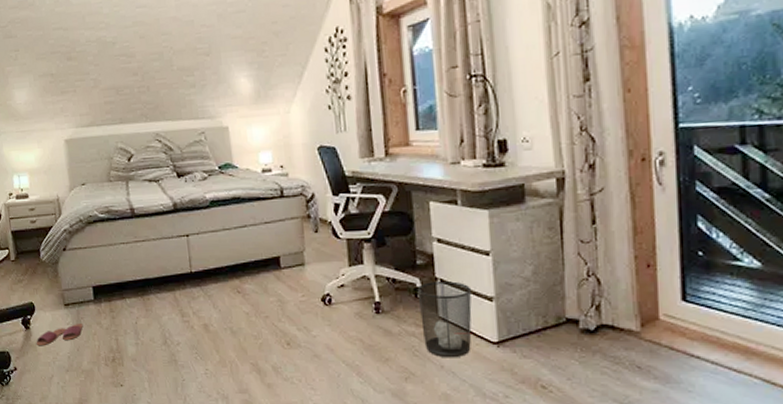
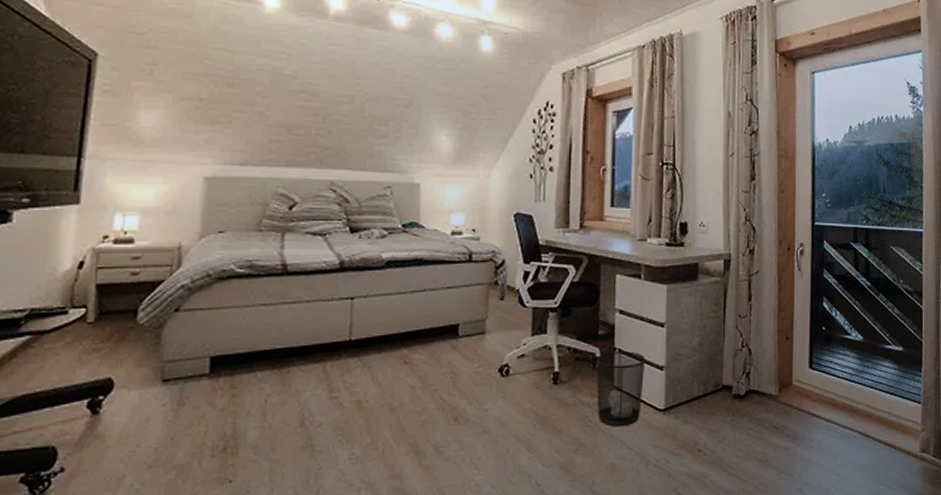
slippers: present [36,324,83,346] -> none [106,404,187,437]

